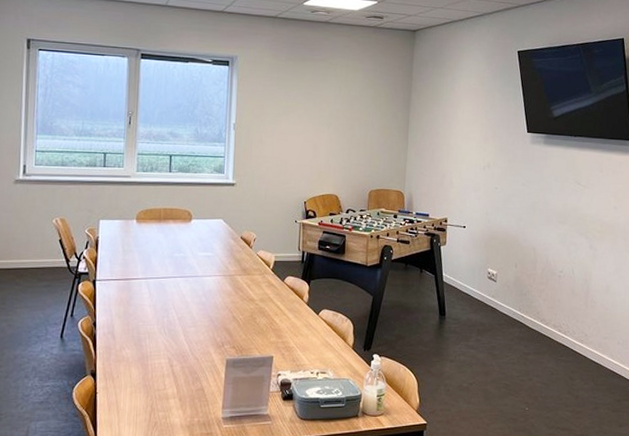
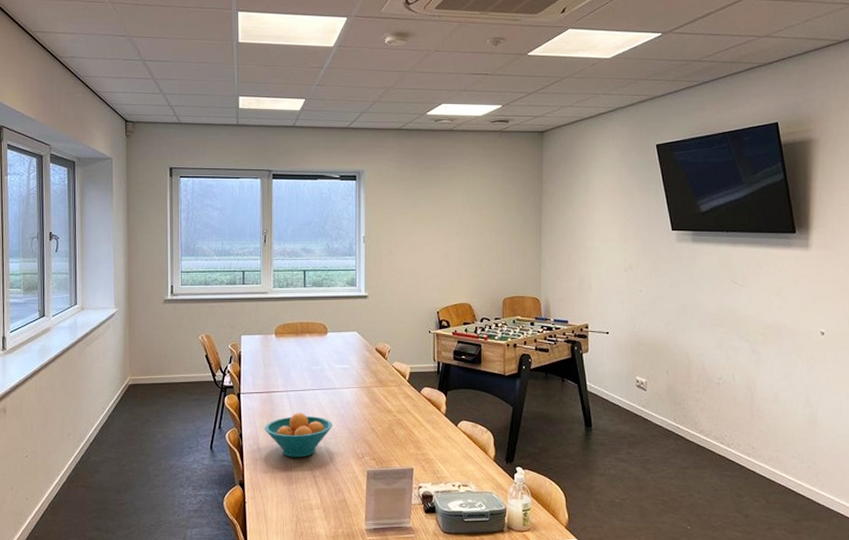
fruit bowl: none [121,301,193,347] -> present [265,413,333,458]

